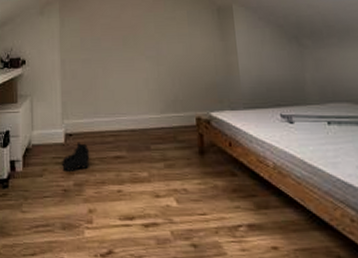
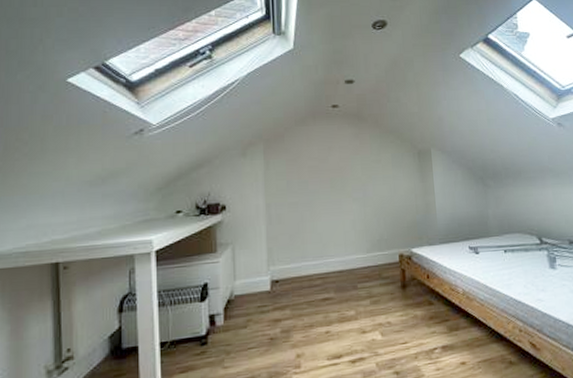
boots: present [62,141,90,171] -> none [268,287,298,319]

